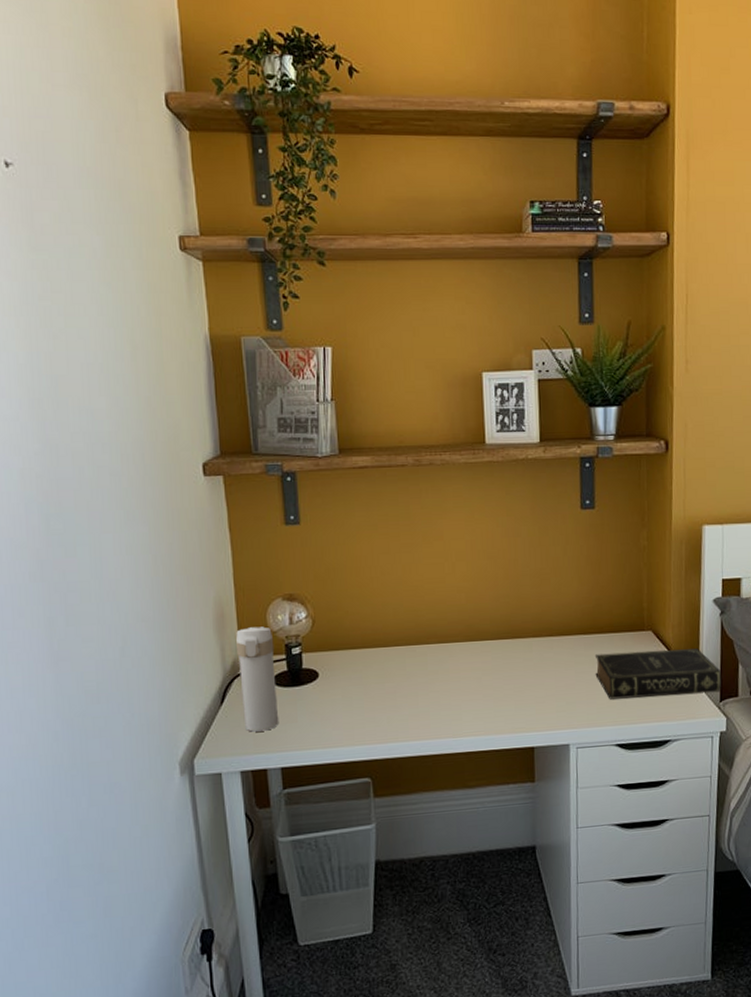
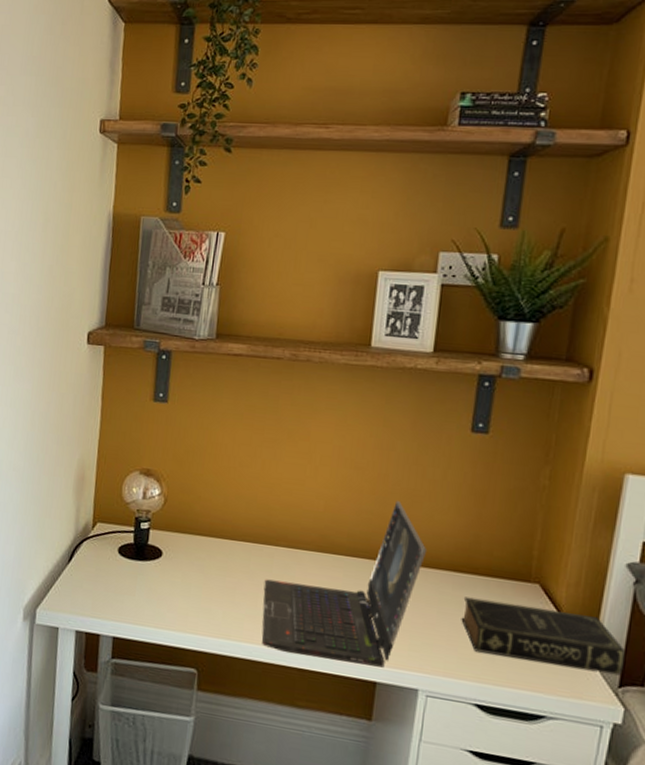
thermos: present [235,626,279,732] -> none [86,494,126,598]
laptop computer: none [422,581,559,741] -> present [261,501,426,668]

